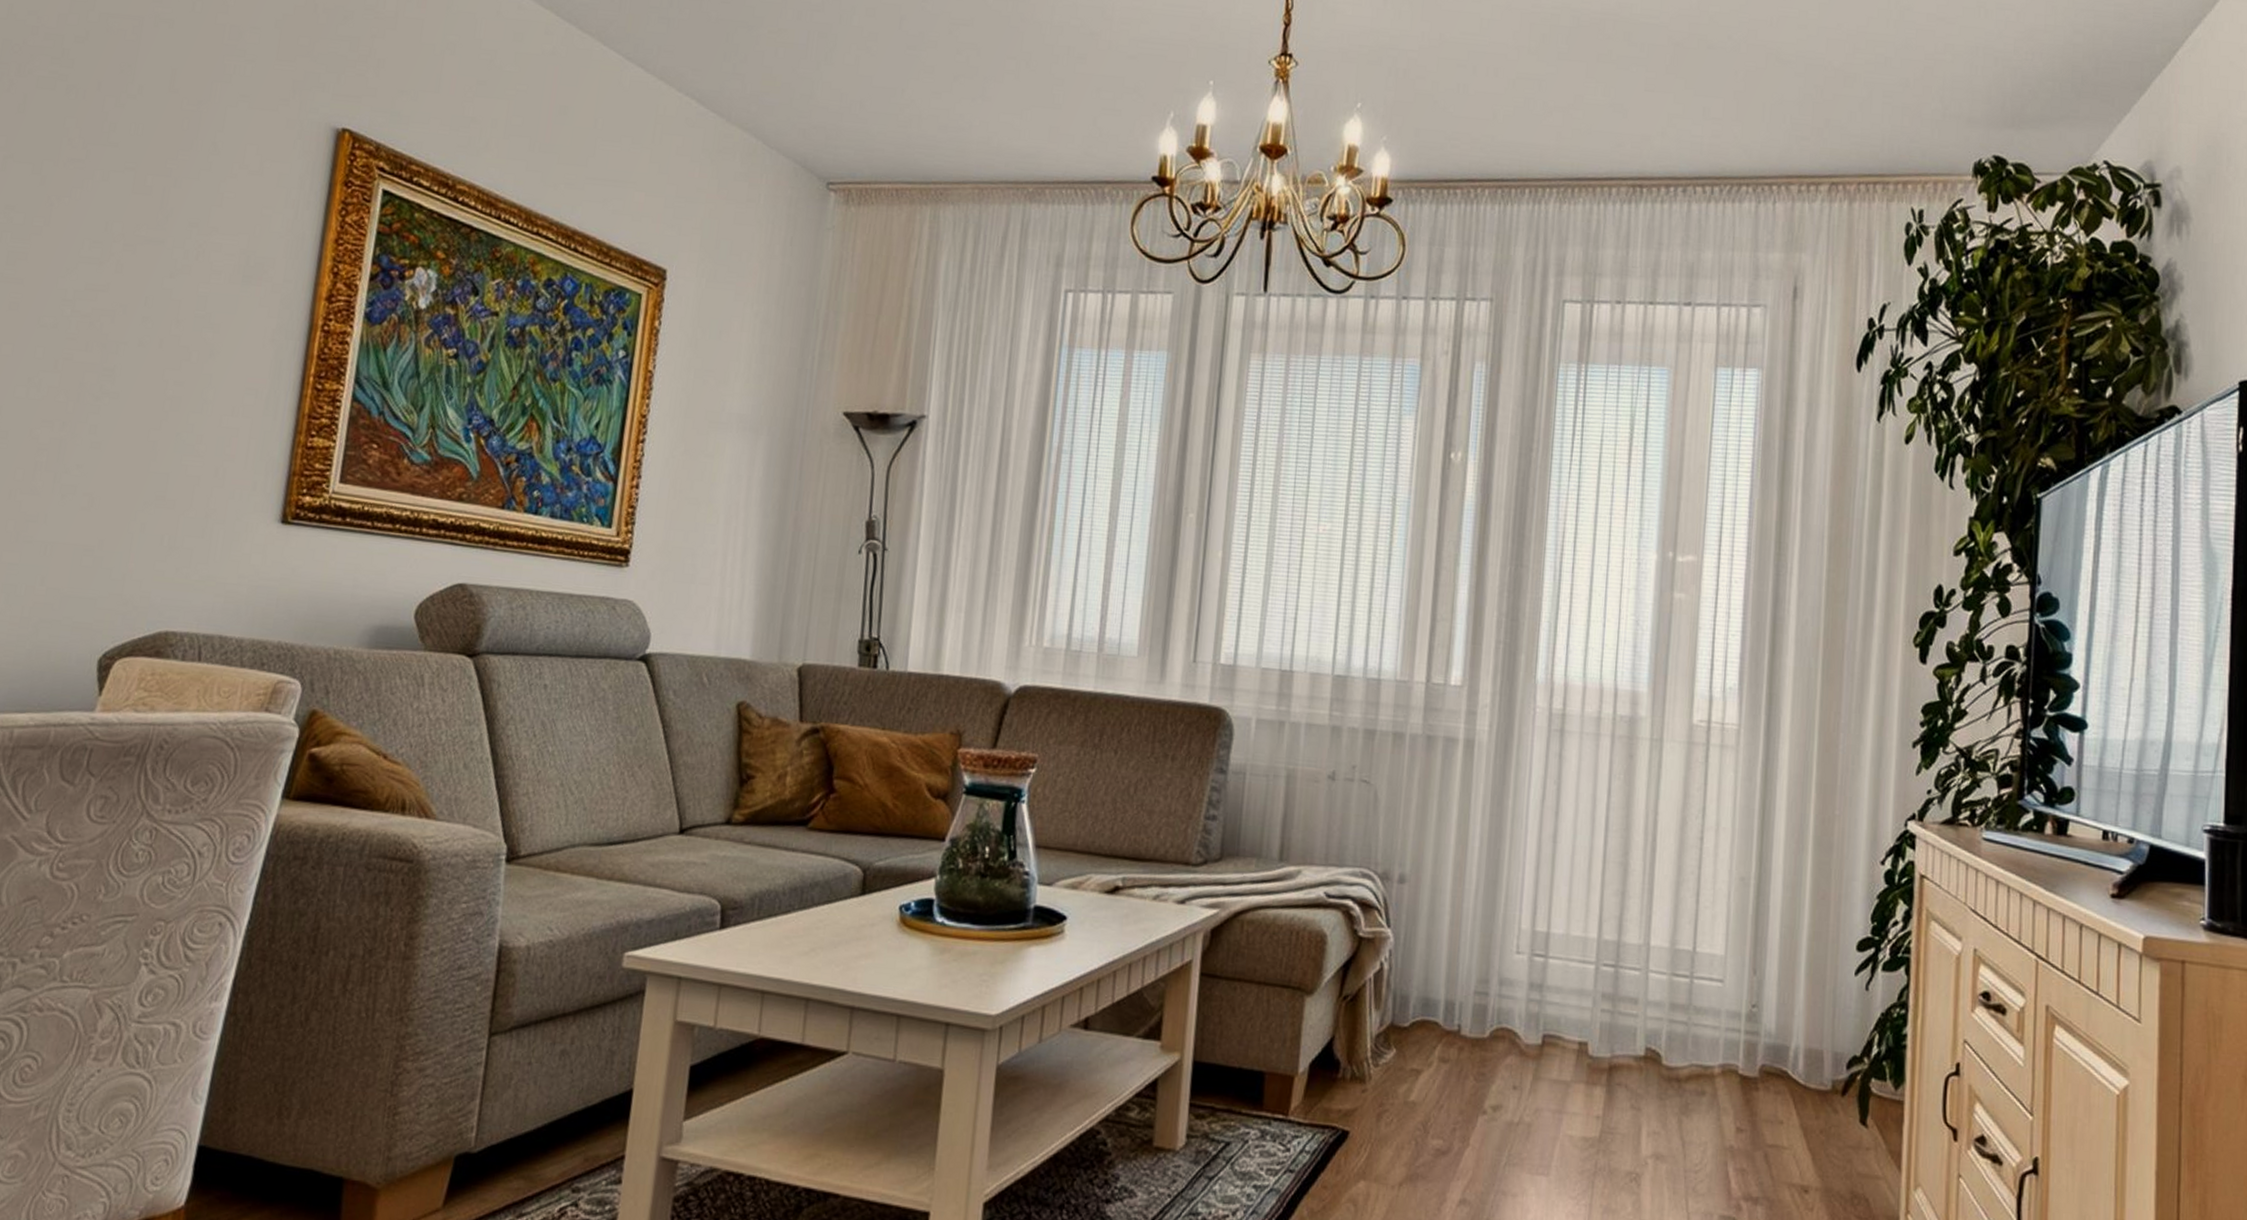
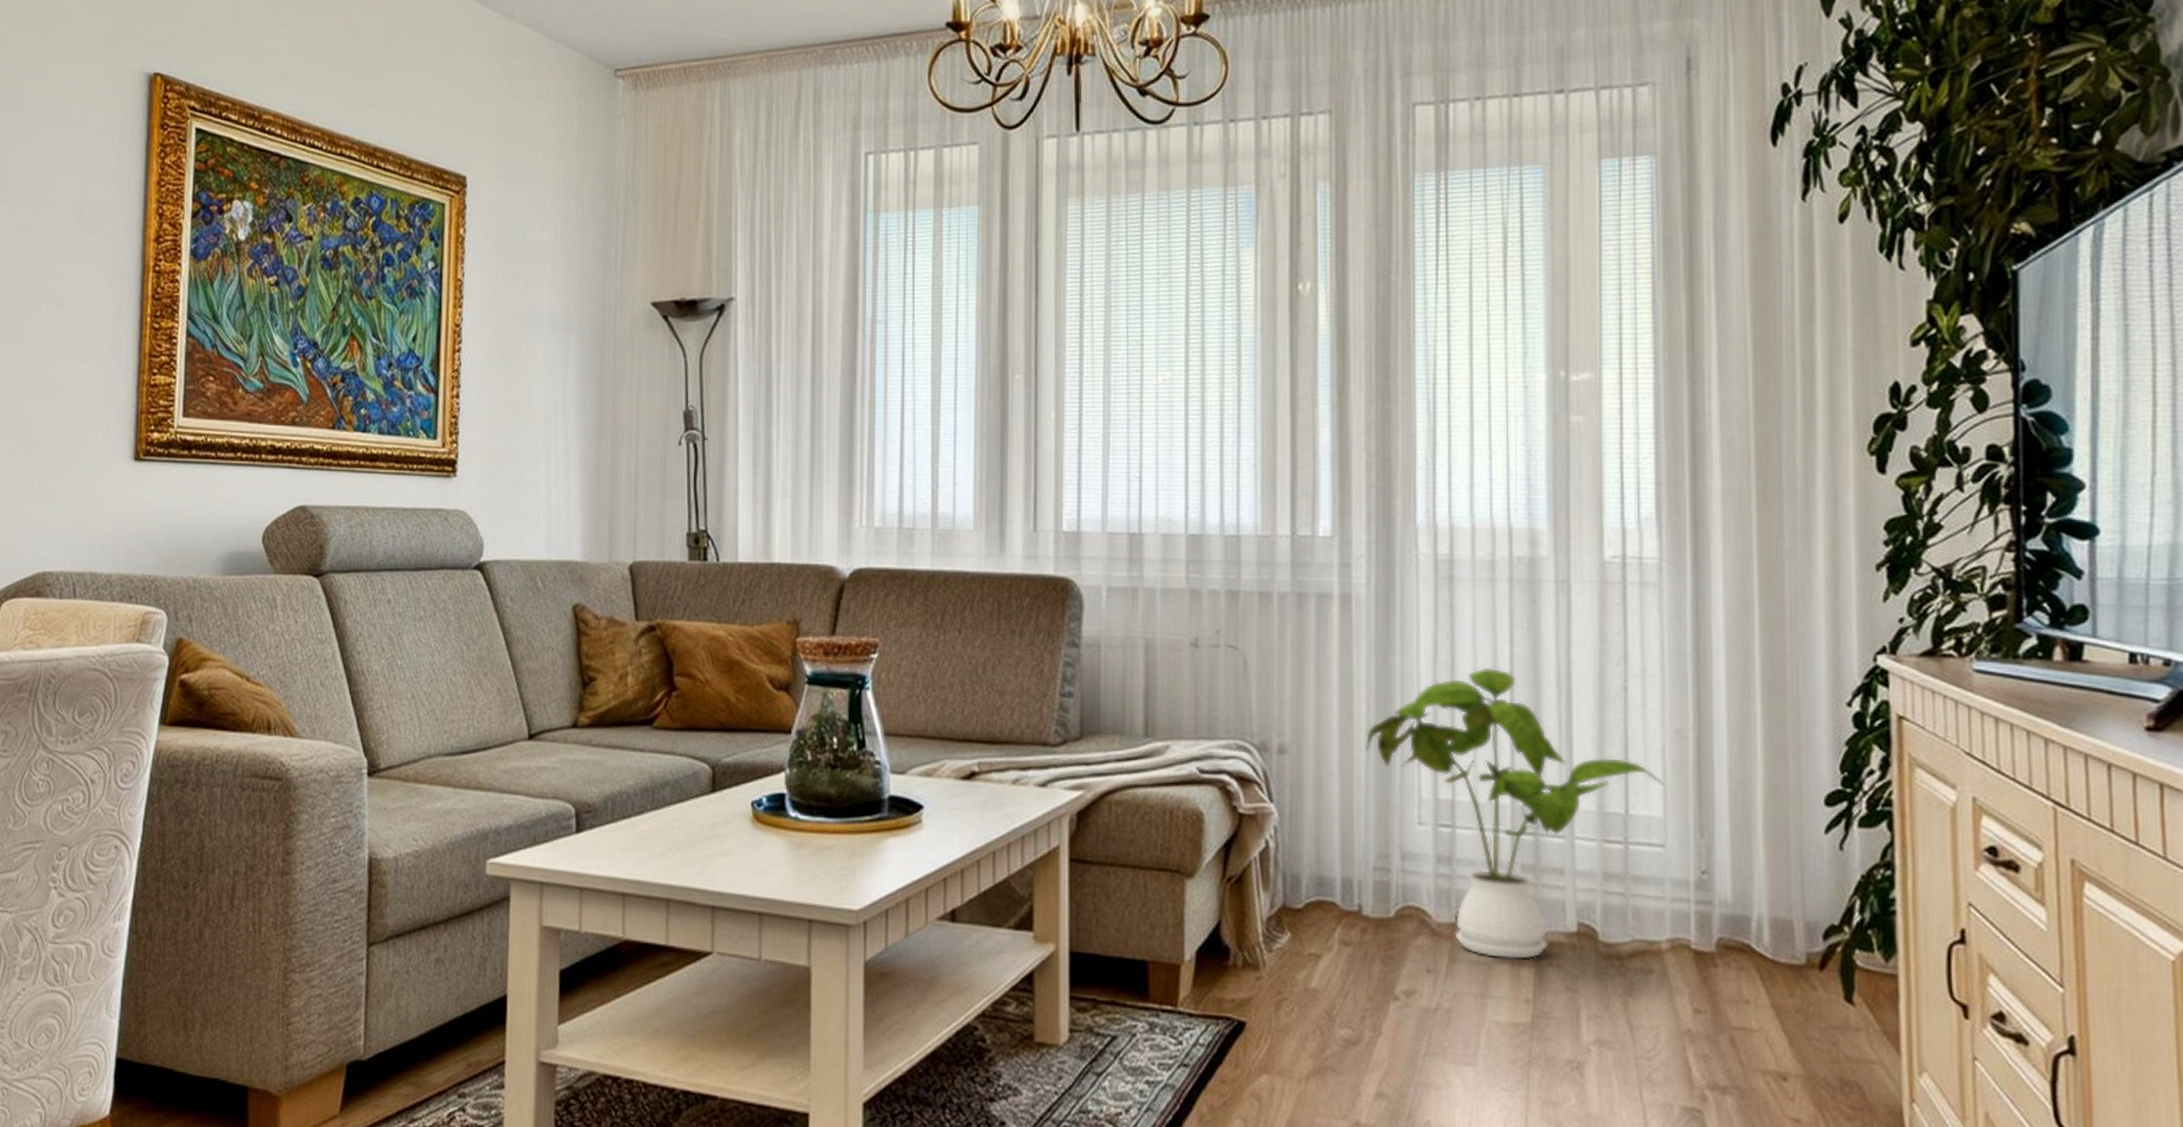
house plant: none [1476,813,1728,1079] -> present [1366,667,1665,959]

